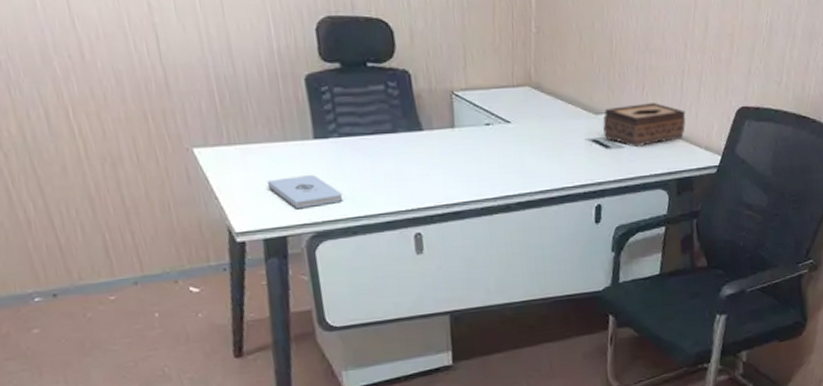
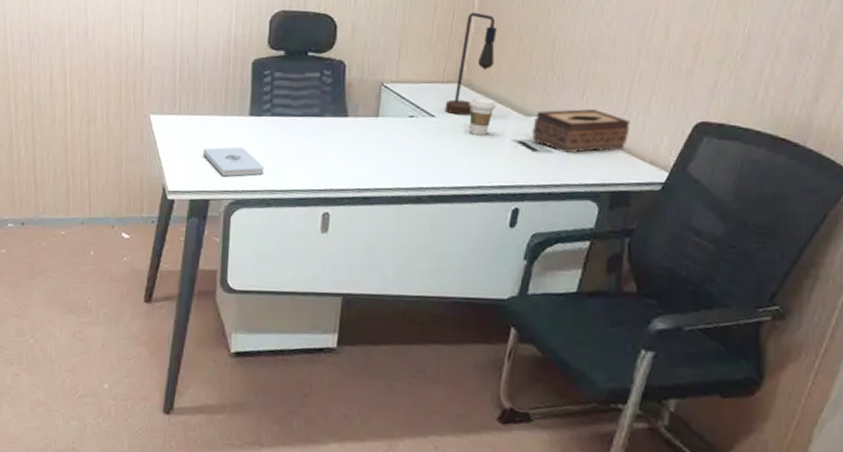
table lamp: none [518,11,559,119] -> present [445,12,497,115]
coffee cup: none [541,99,568,138] -> present [468,97,497,135]

